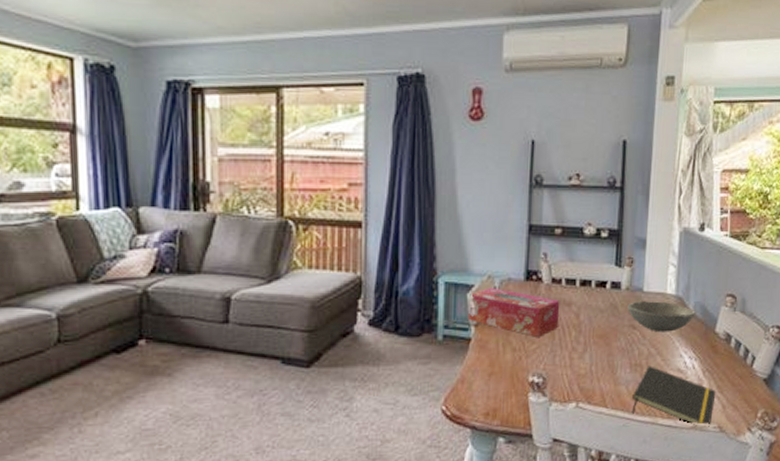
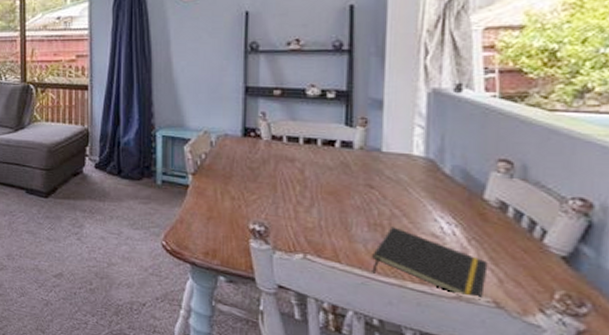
tissue box: present [469,287,560,337] -> none [186,141,282,189]
bowl: present [627,301,695,333] -> none [362,161,453,195]

